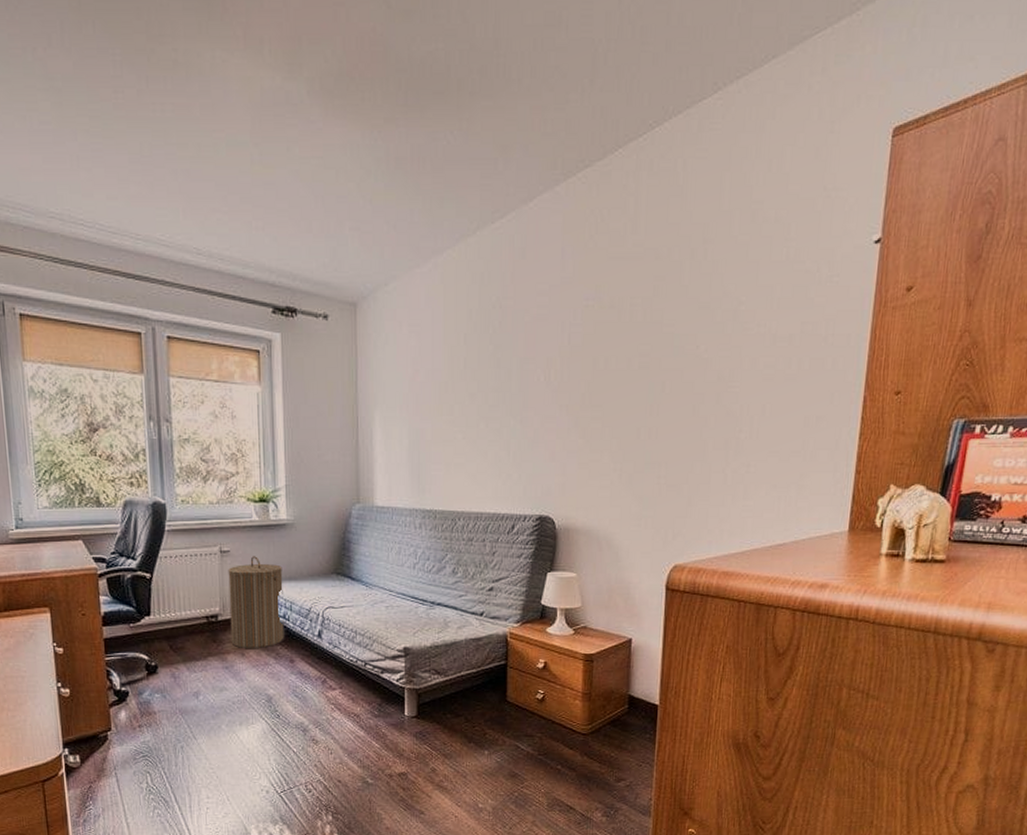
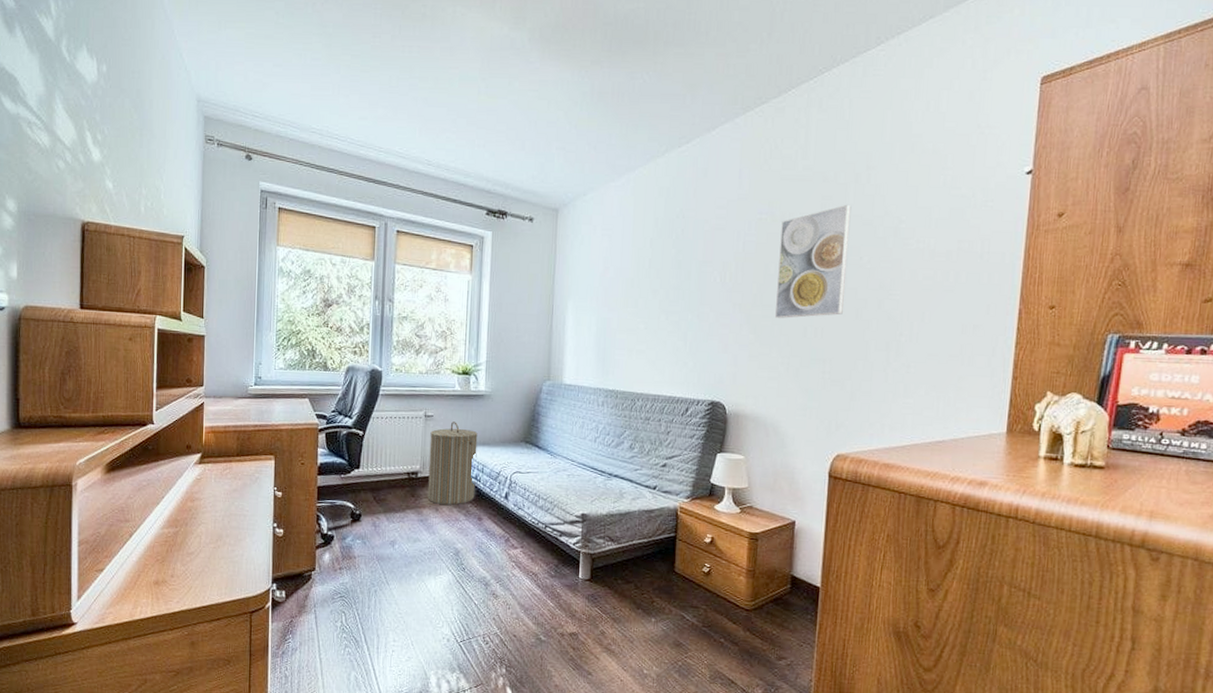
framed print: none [606,285,687,419] -> present [775,204,851,318]

